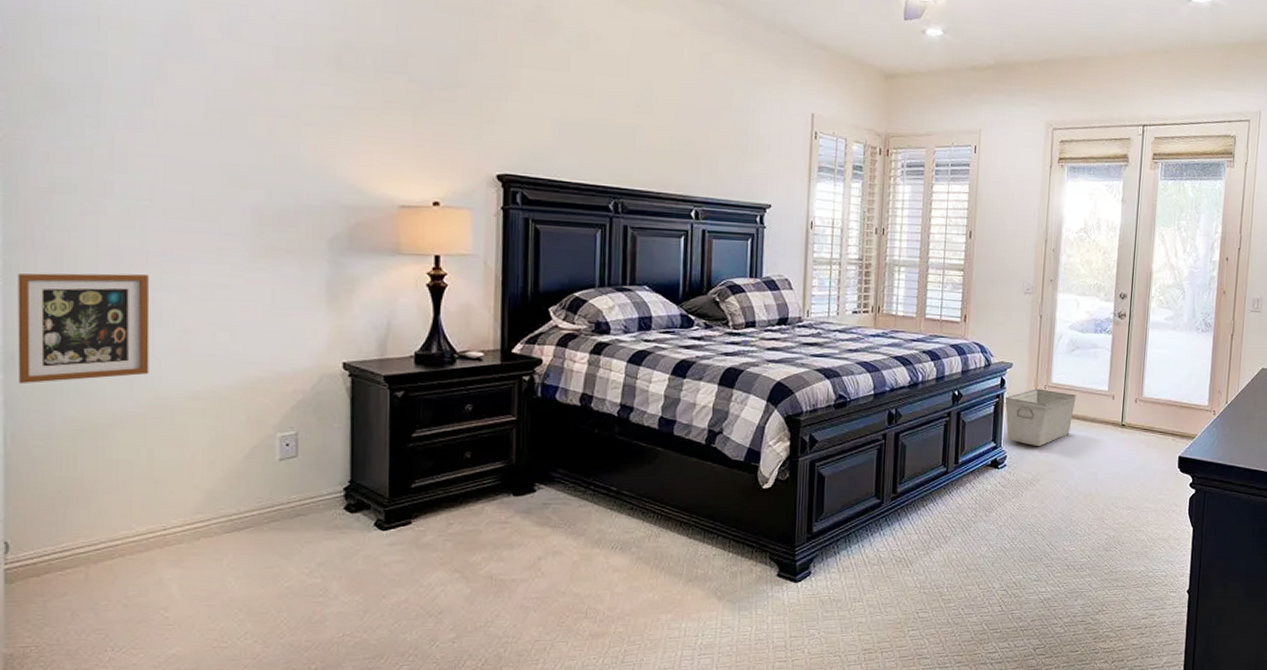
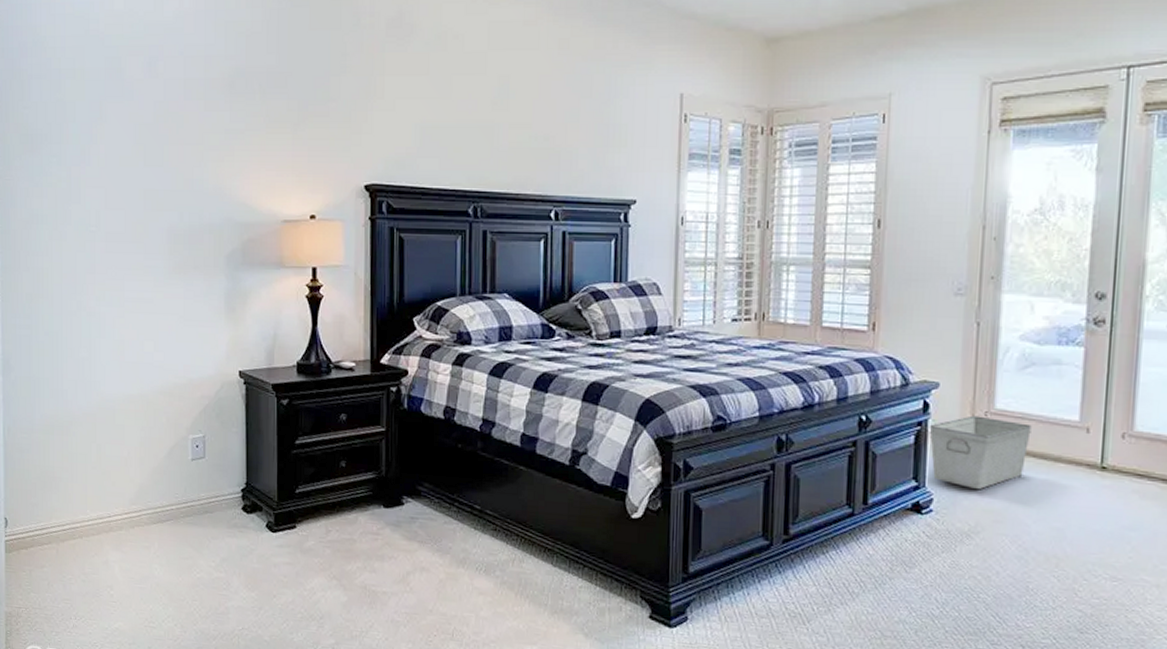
picture frame: present [18,273,150,383] -> none [10,291,97,385]

